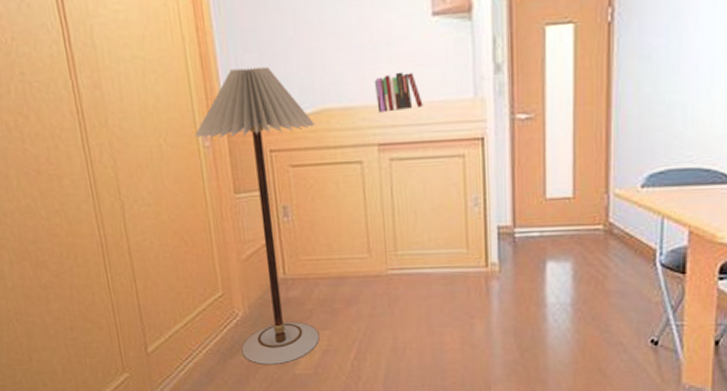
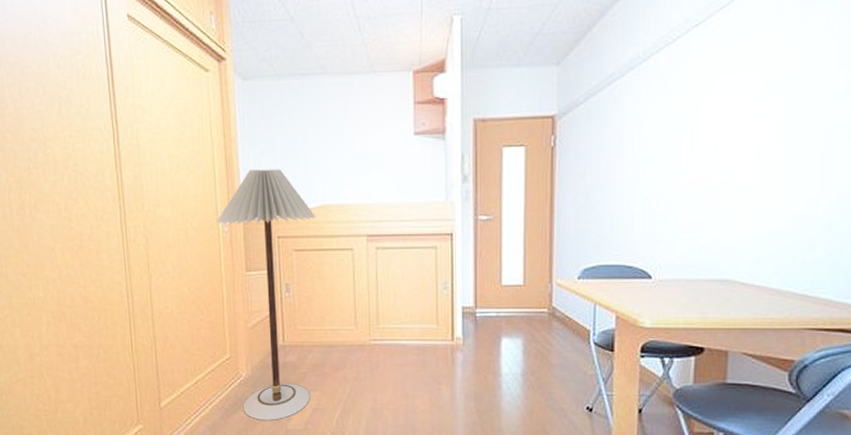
books: present [374,71,423,113] -> none [365,178,404,210]

